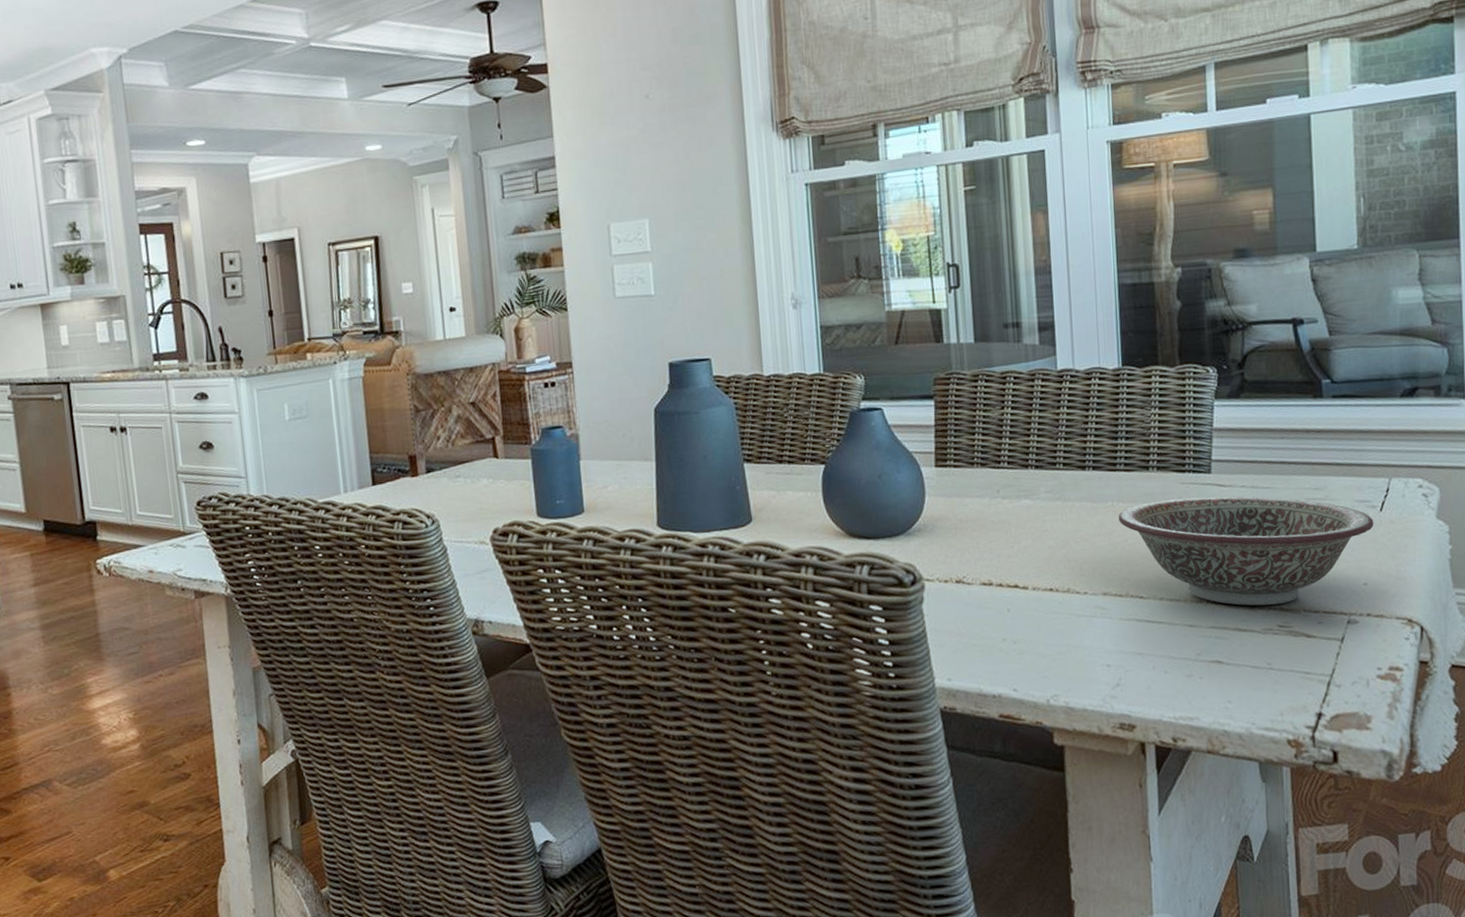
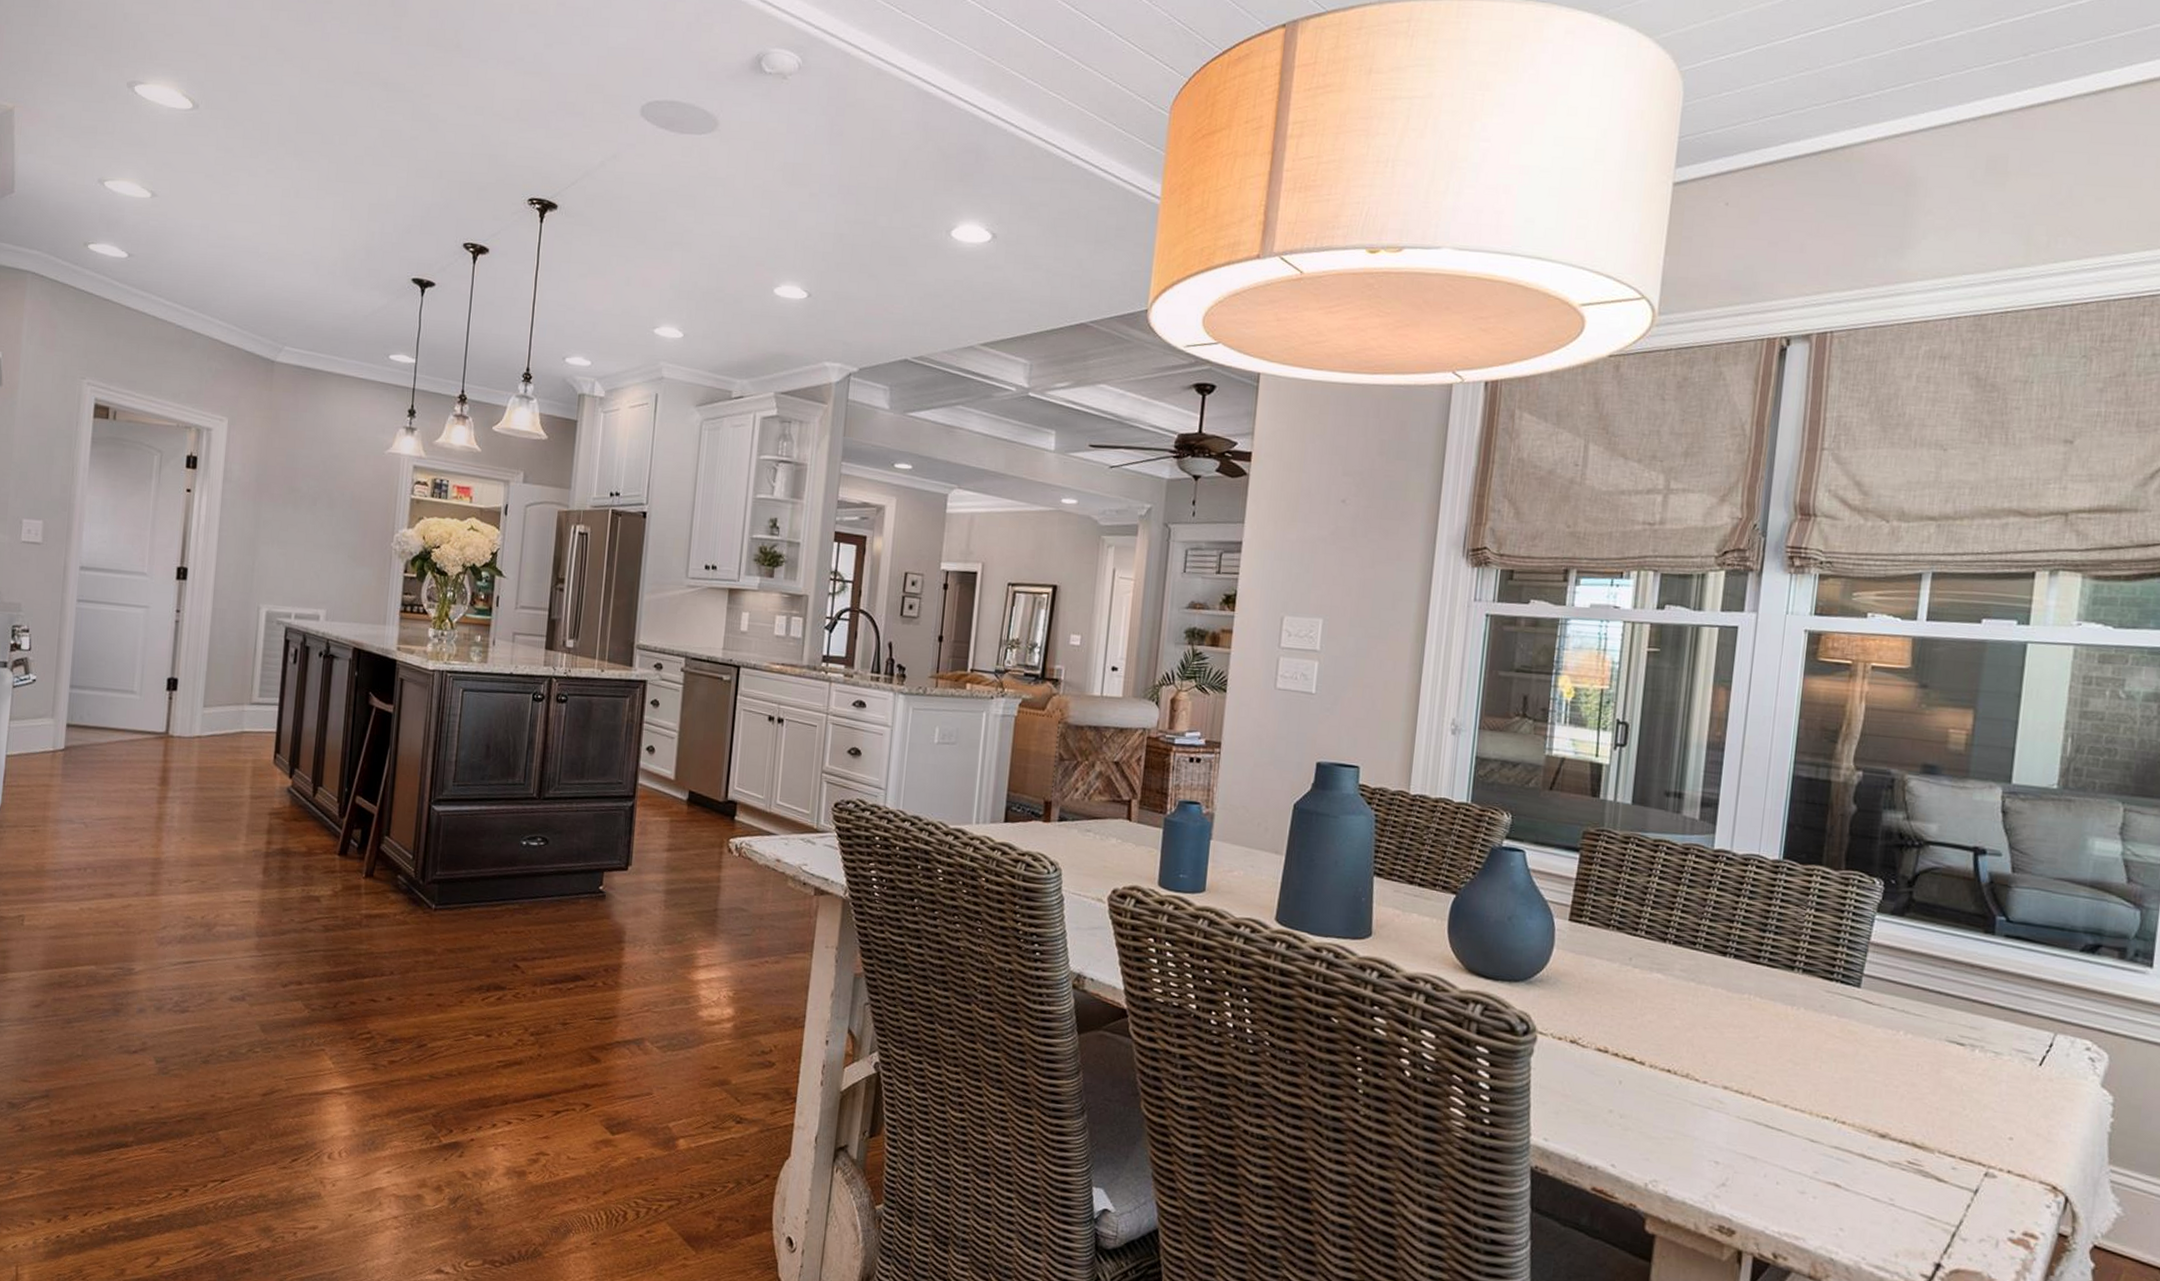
decorative bowl: present [1118,496,1374,606] -> none [1752,1003,2031,1140]

